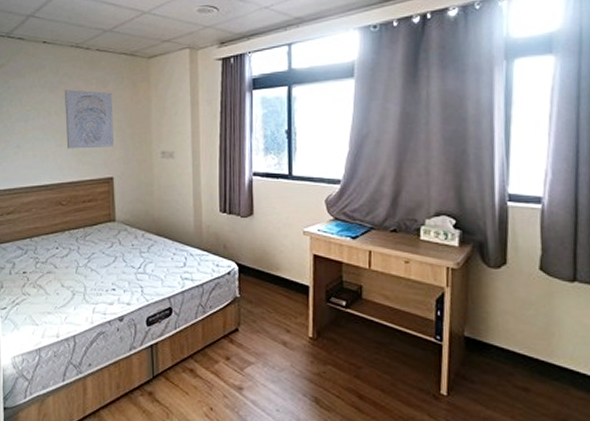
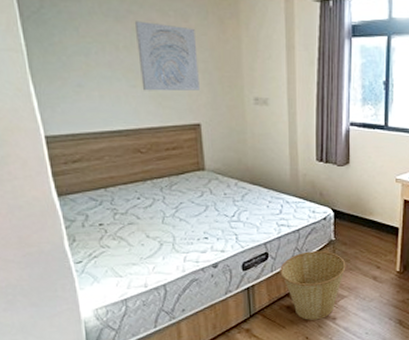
basket: none [183,308,253,388] -> present [280,251,346,320]

